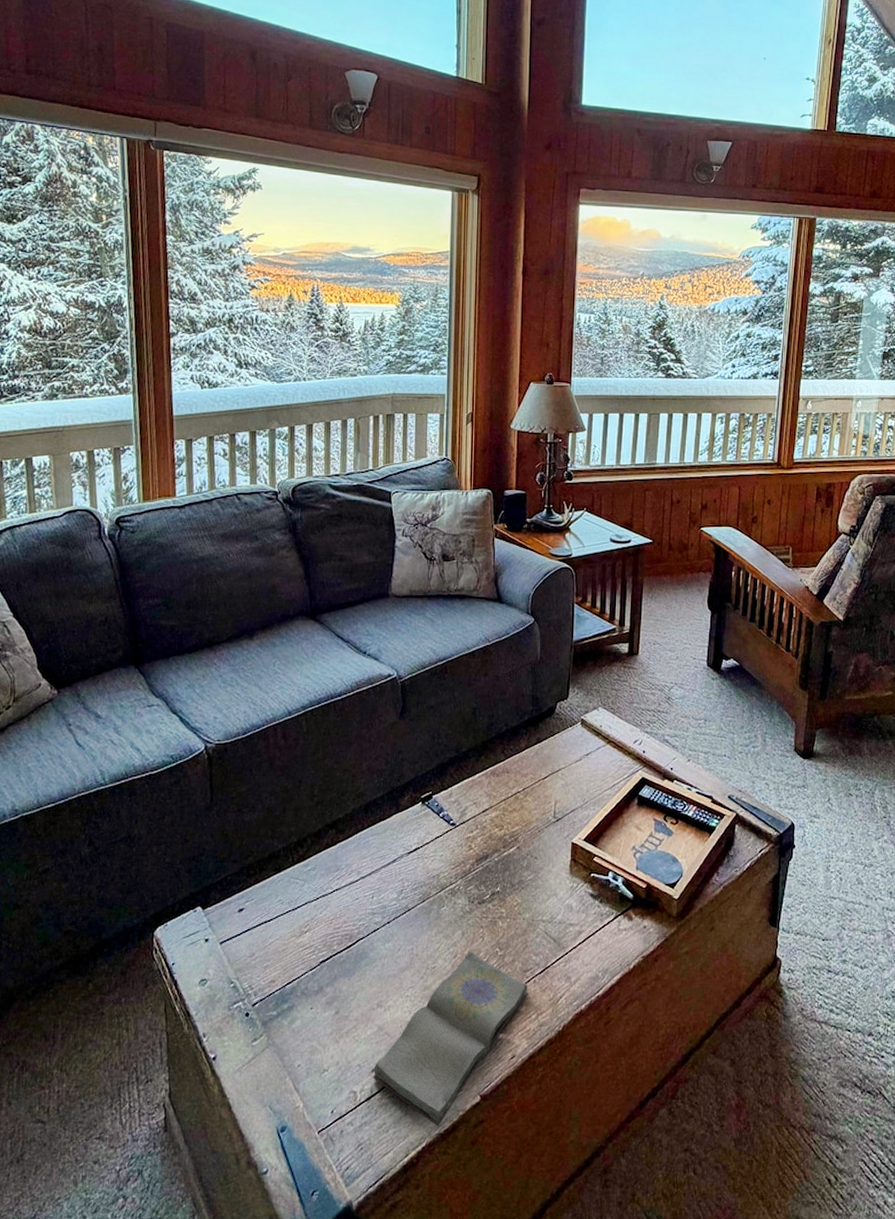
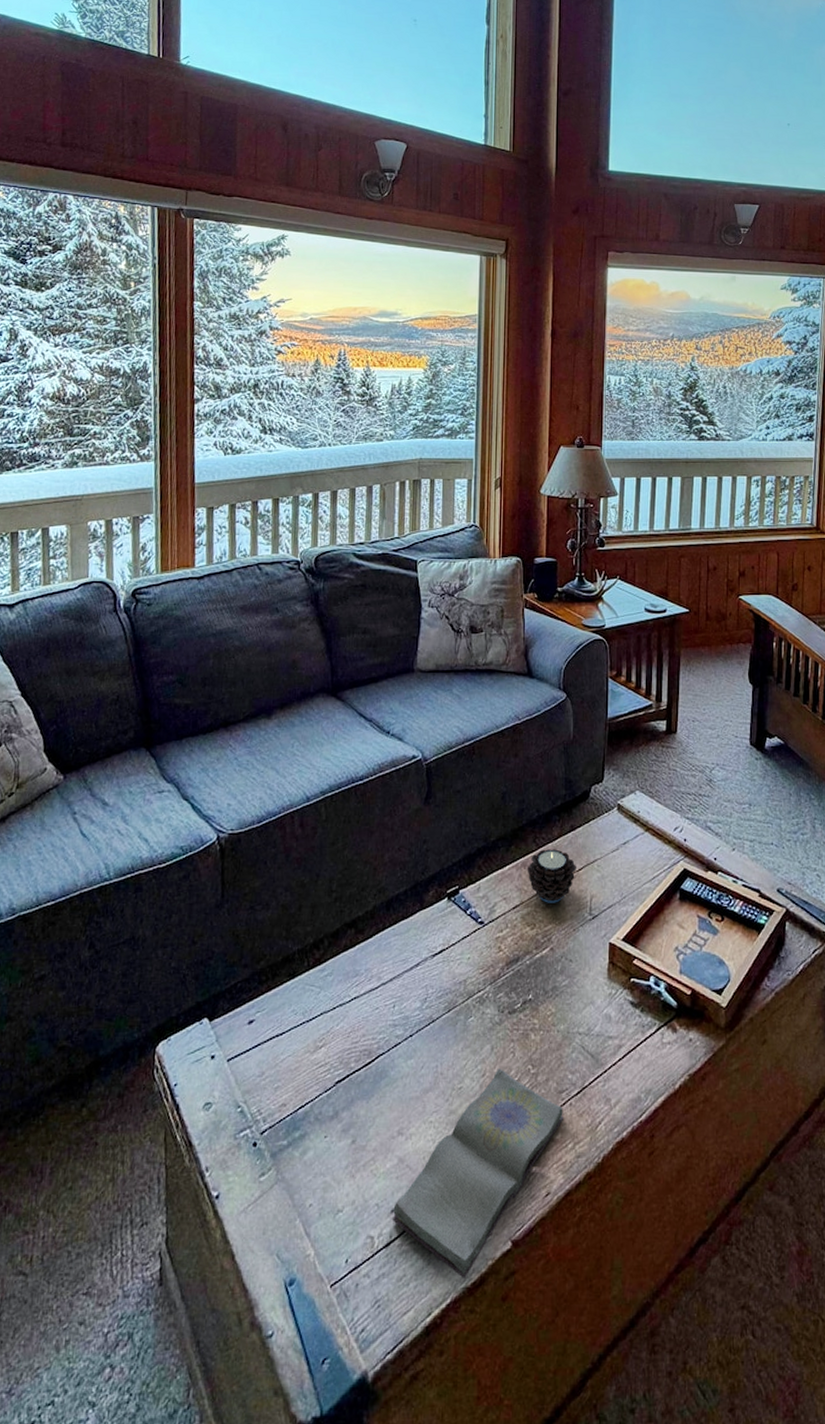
candle: none [495,759,542,807] -> present [527,849,576,903]

